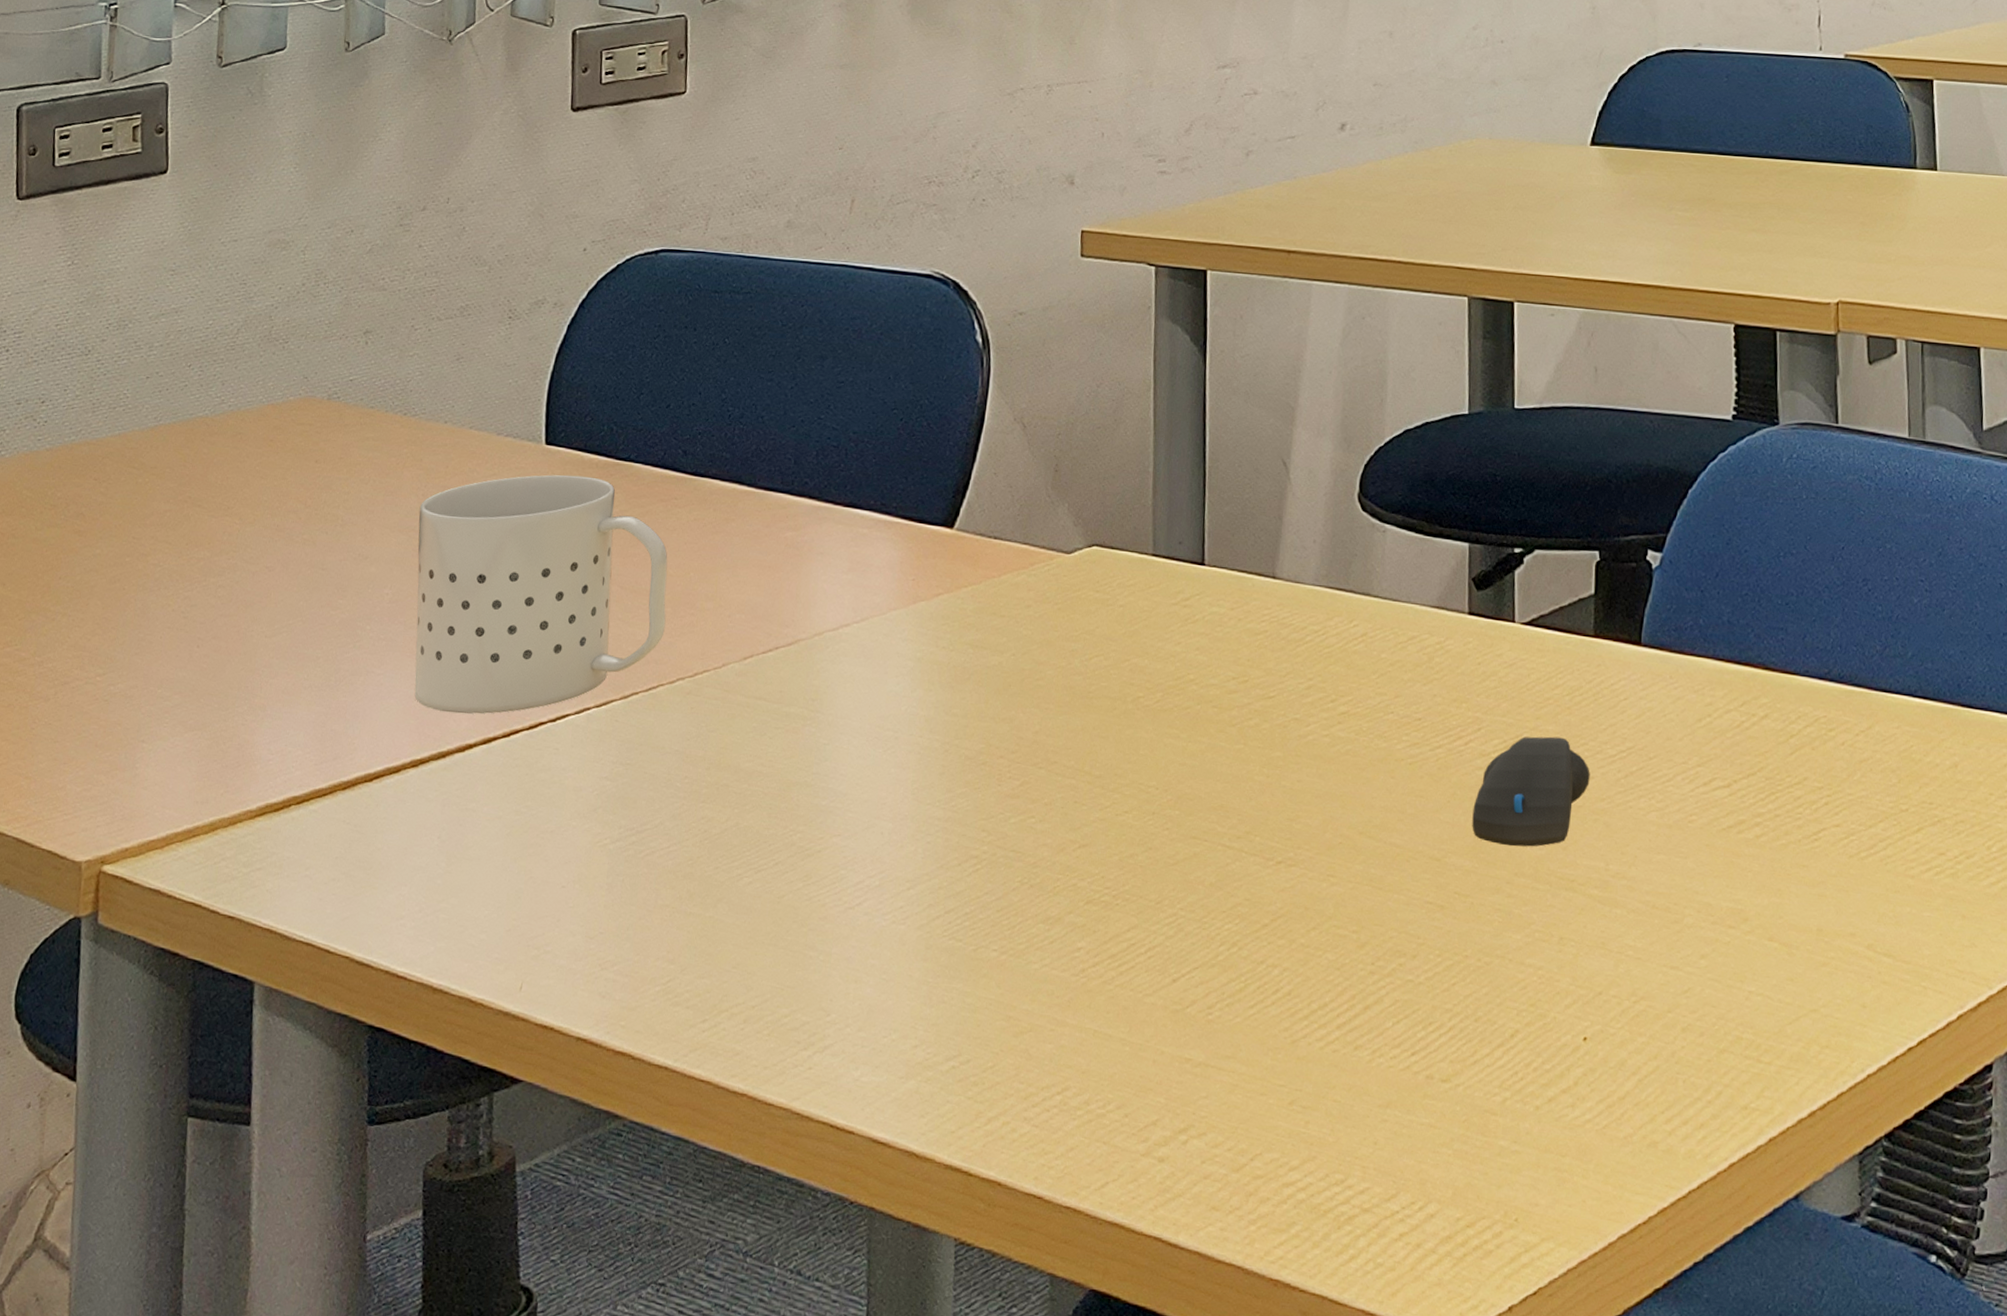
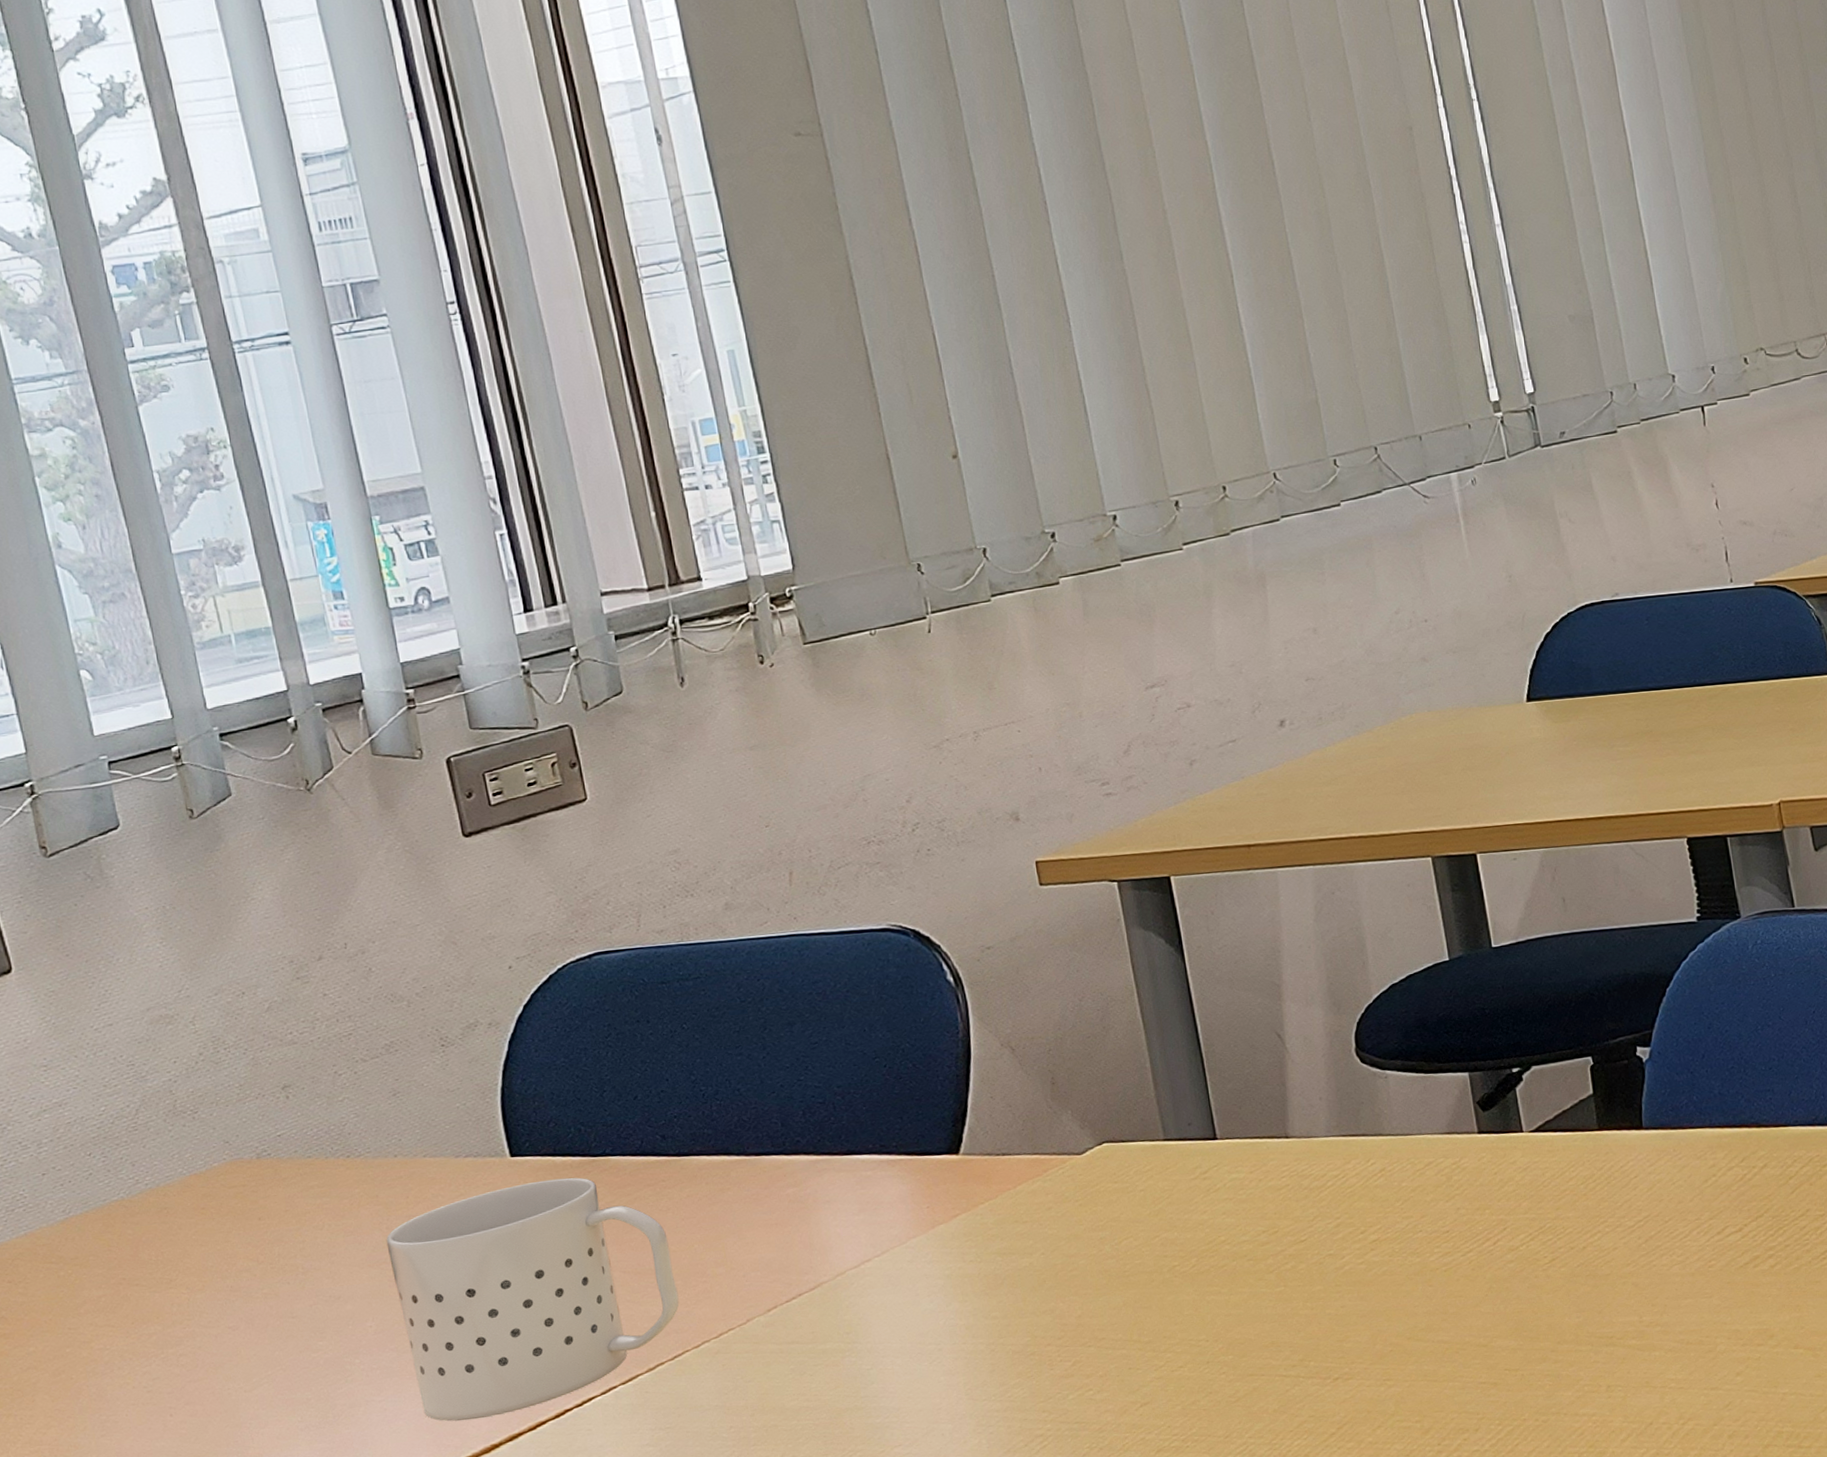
computer mouse: present [1472,736,1590,847] -> none [1510,1220,1614,1322]

